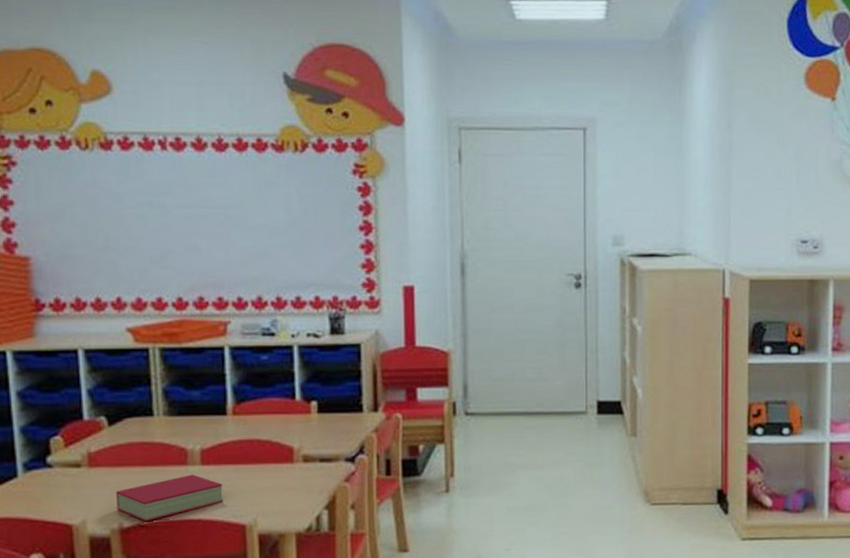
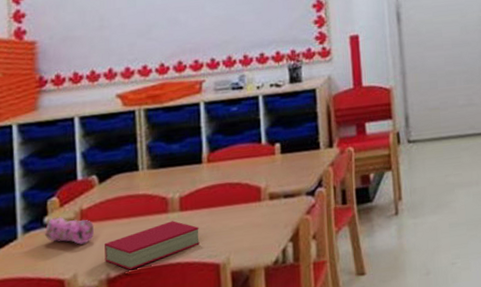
pencil case: none [49,457,105,490] -> present [45,216,95,245]

